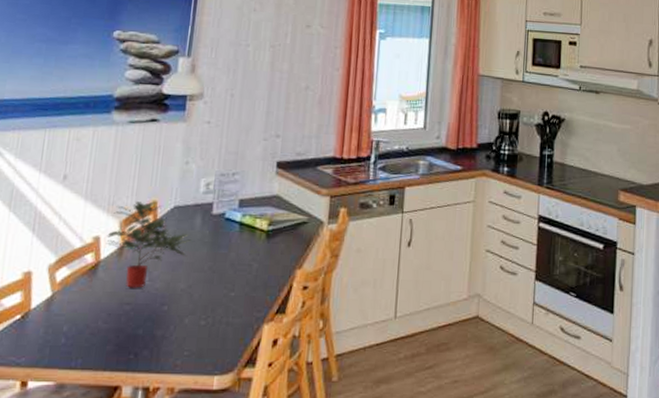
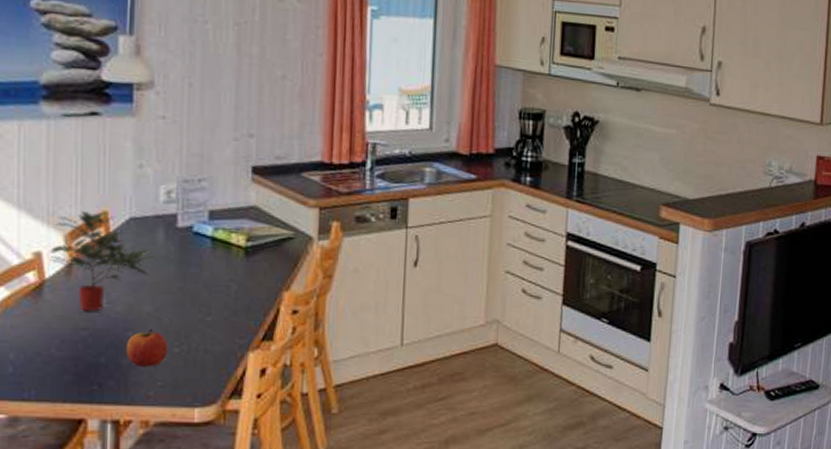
apple: none [160,303,196,338] -> present [125,328,168,367]

